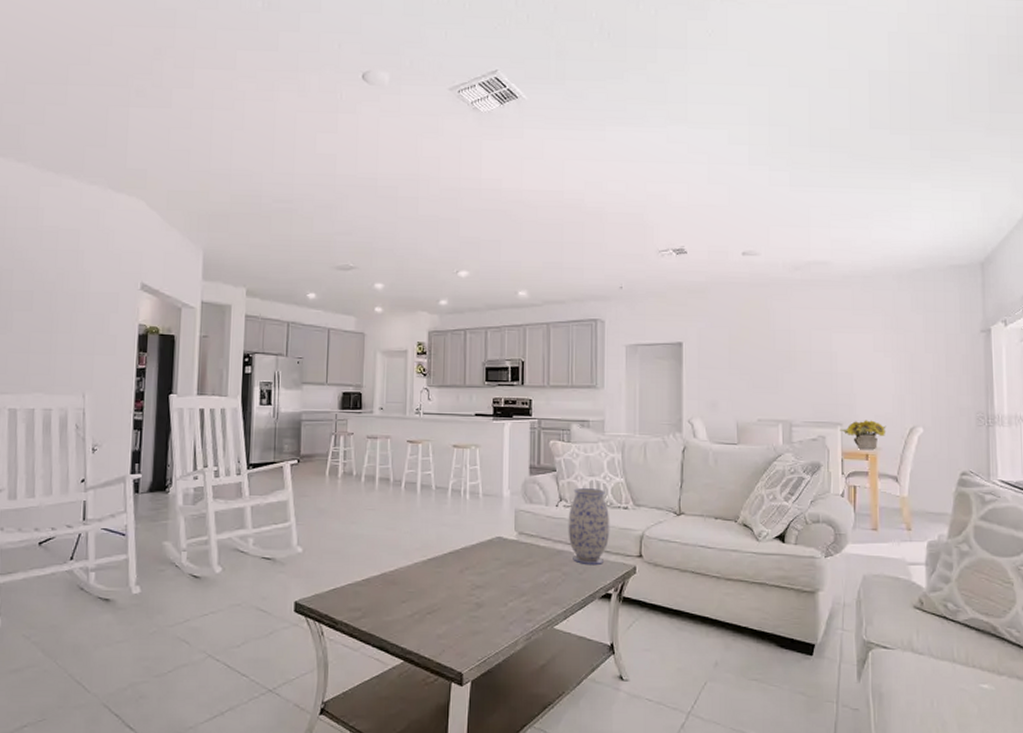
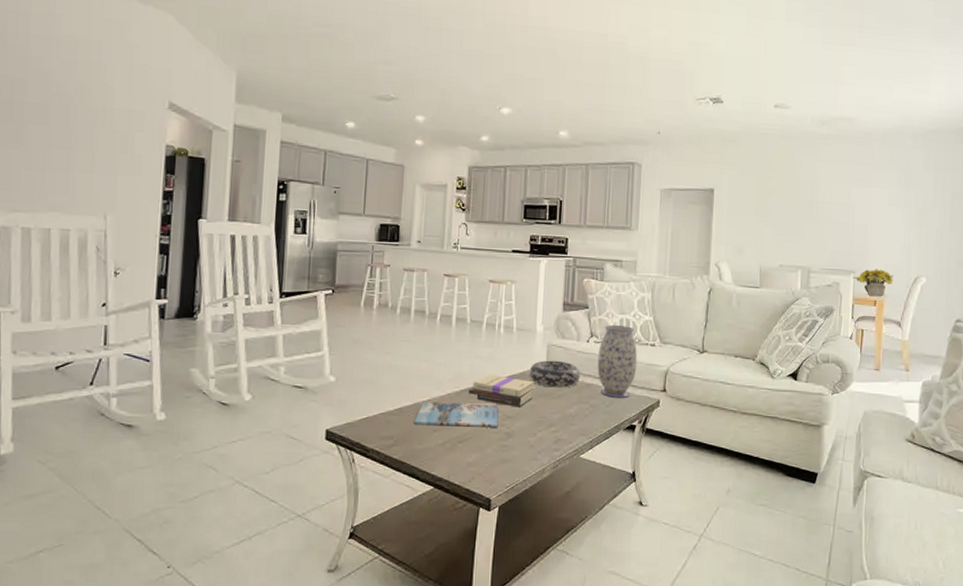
magazine: none [381,572,468,598] -> present [413,402,499,428]
books: none [436,541,503,576] -> present [468,374,535,407]
decorative bowl: none [497,526,552,555] -> present [529,360,581,388]

